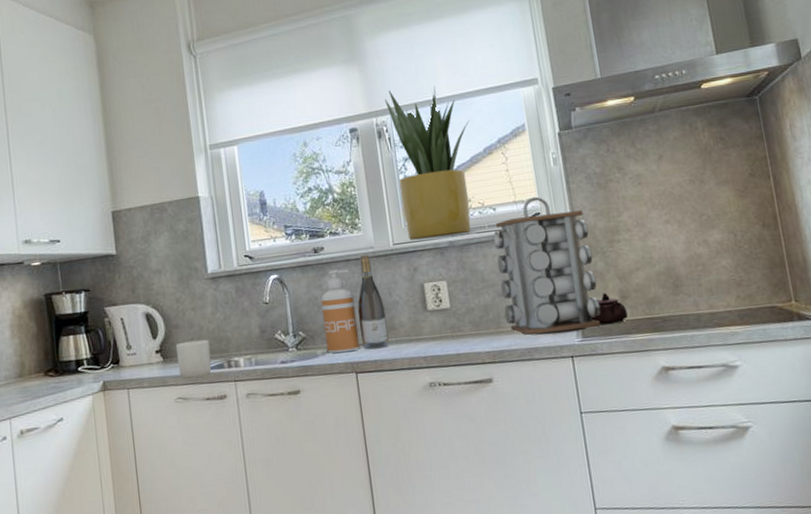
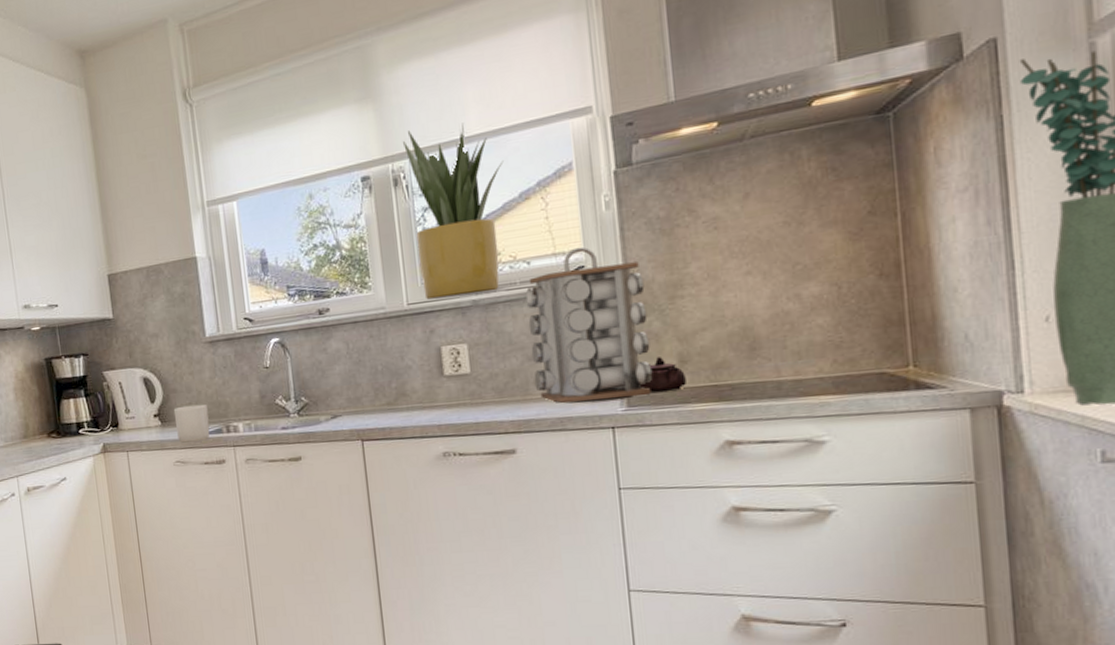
soap dispenser: present [320,269,361,354] -> none [324,332,368,420]
wine bottle: present [357,255,389,350] -> none [365,316,400,417]

